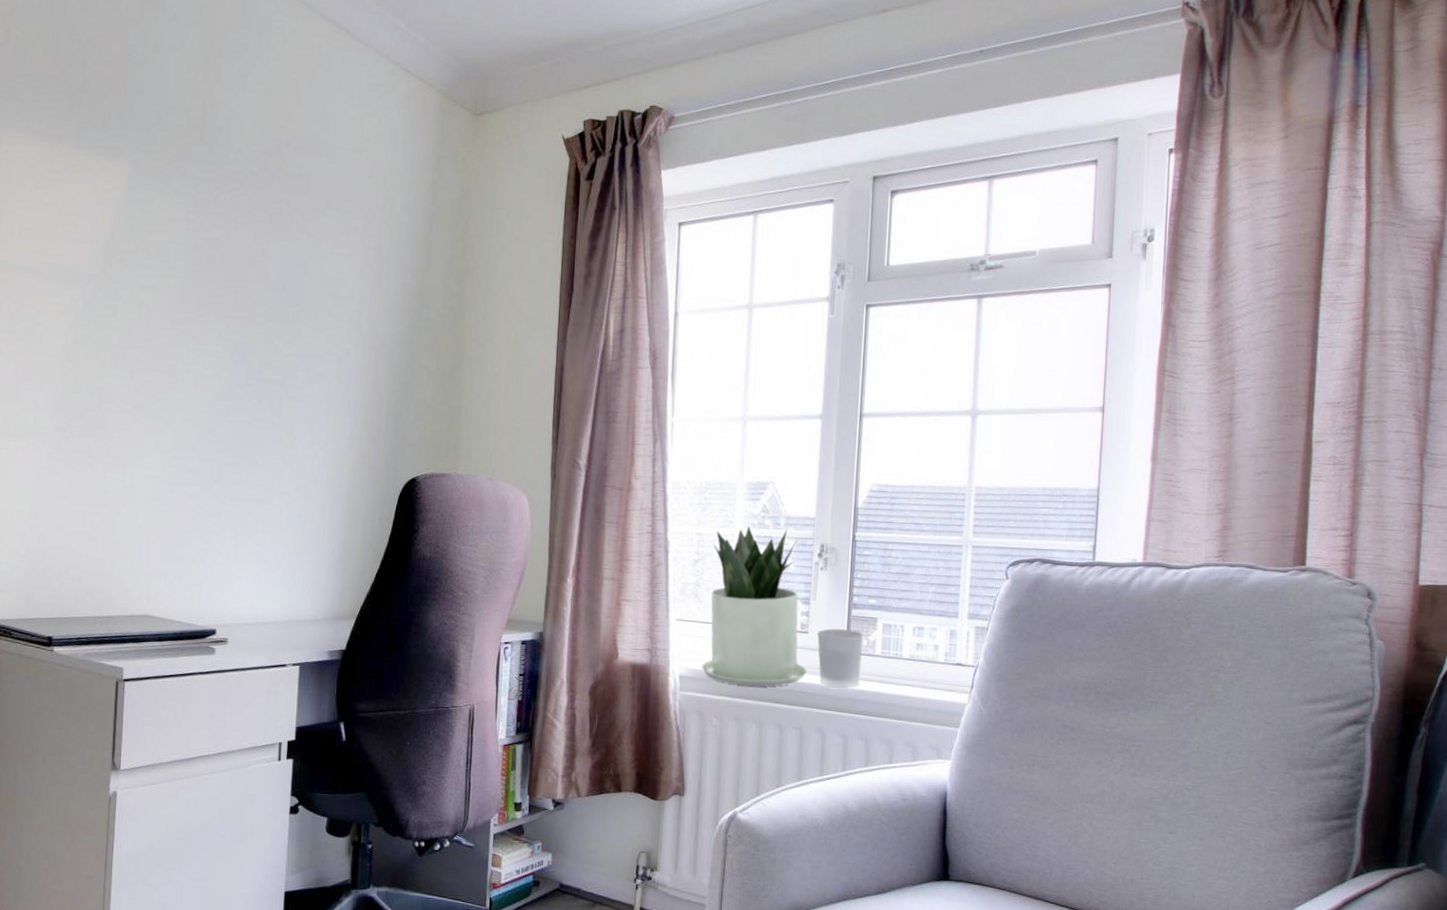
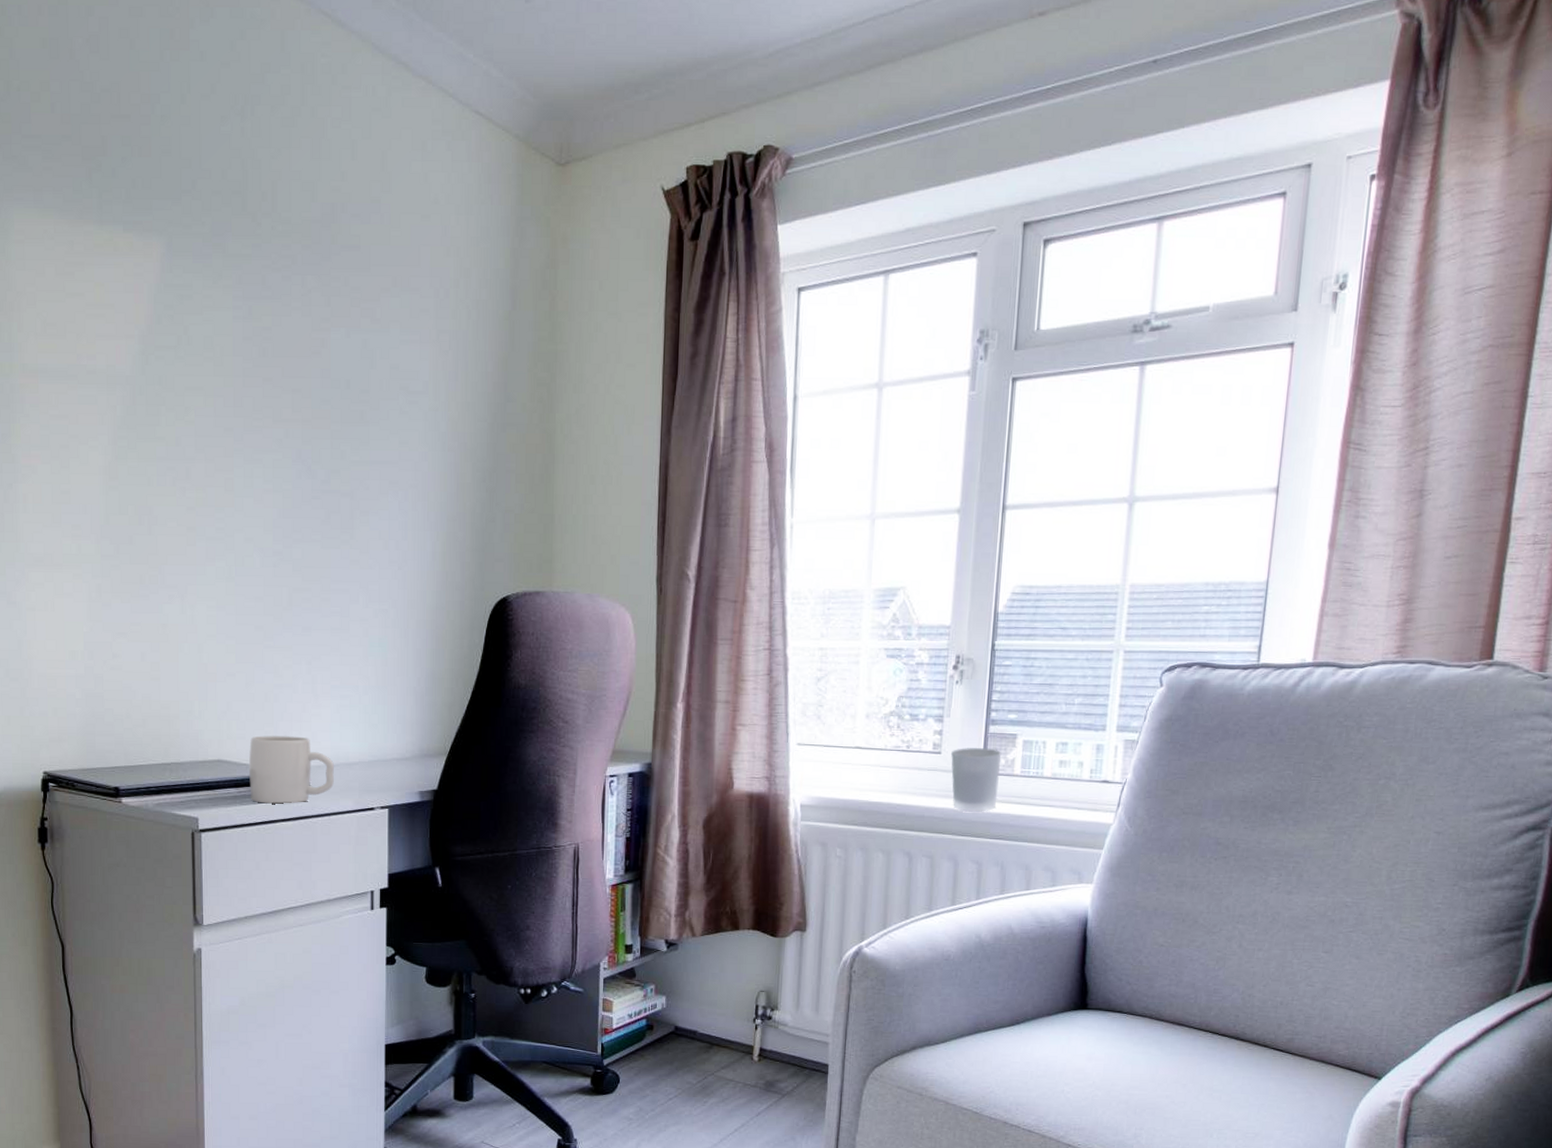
mug: none [172,594,252,658] -> present [248,735,334,804]
planter: present [702,527,808,687] -> none [825,639,940,813]

